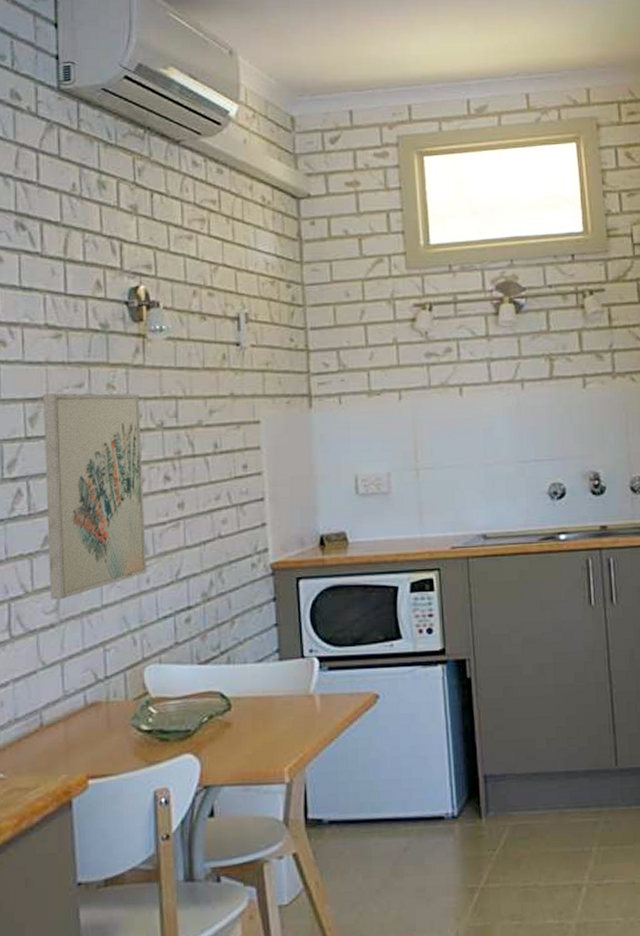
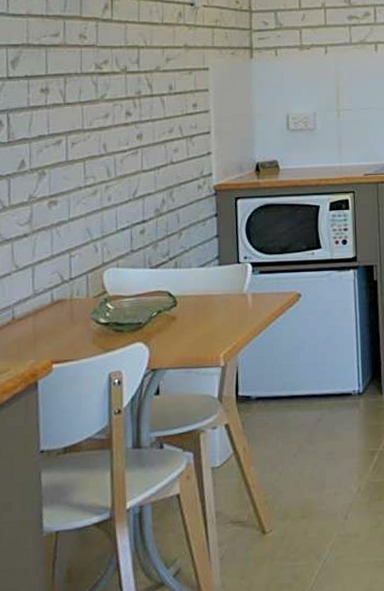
wall art: present [44,393,146,600] -> none [23,41,109,214]

